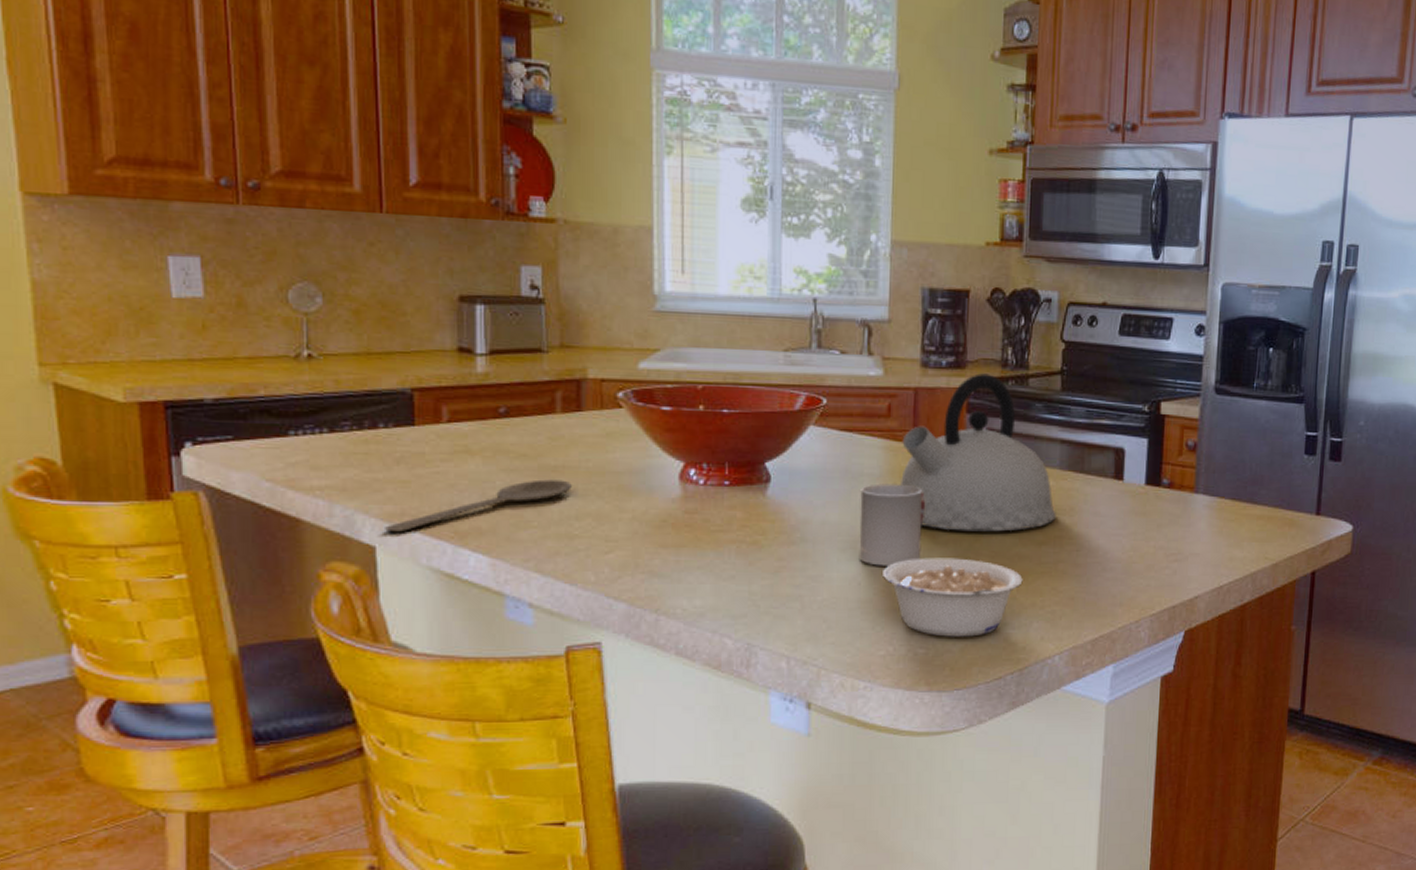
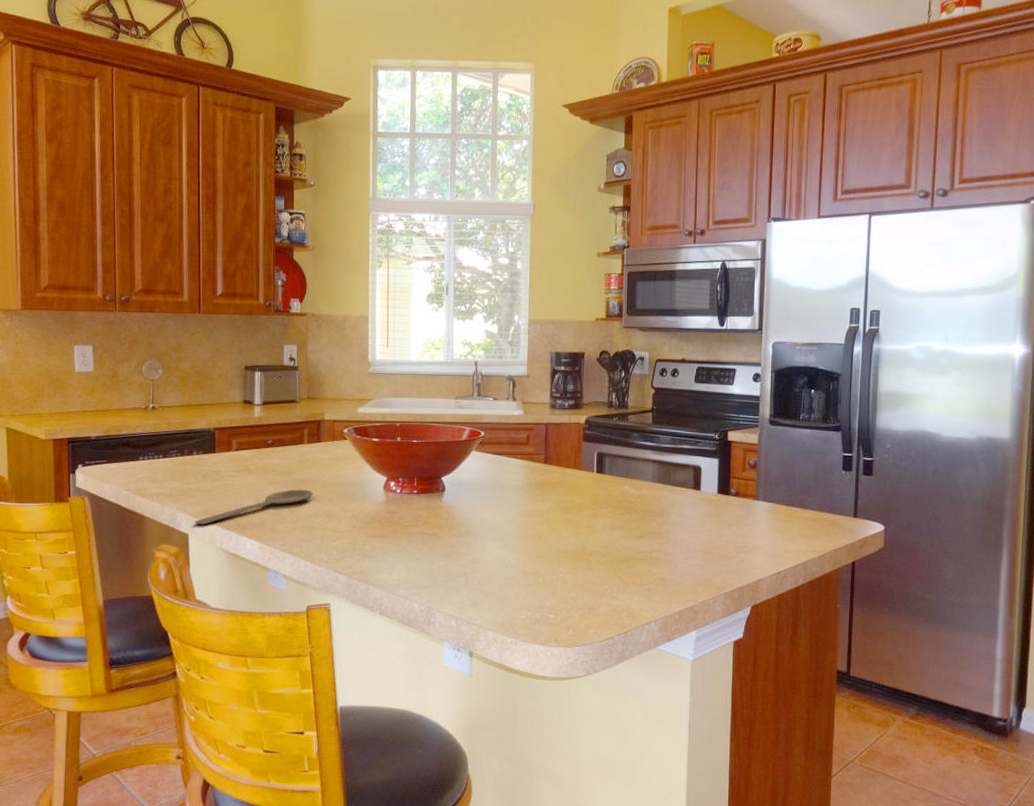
cup: present [859,483,926,566] -> none [507,492,554,553]
legume: present [883,557,1023,637] -> none [523,547,626,607]
kettle: present [901,373,1056,532] -> none [536,412,650,528]

